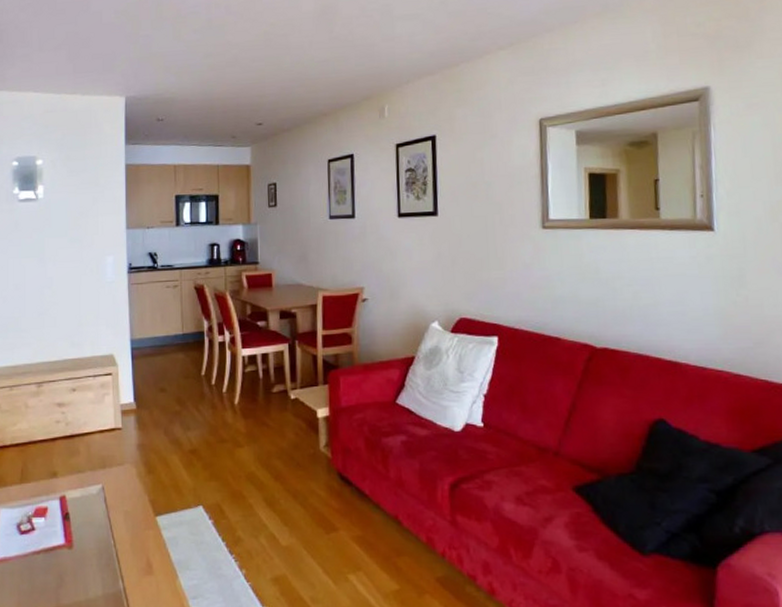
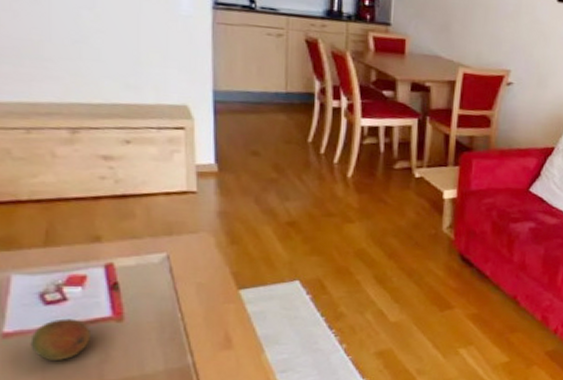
fruit: none [11,546,50,585] -> present [30,318,90,360]

